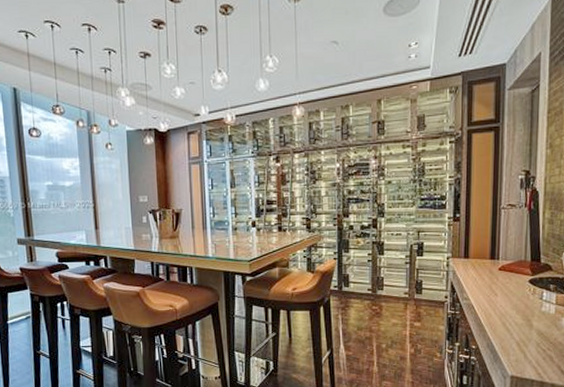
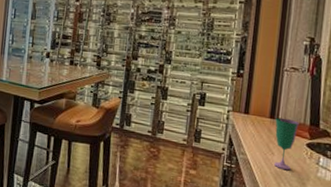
wine glass: none [496,257,520,310] -> present [274,117,299,171]

